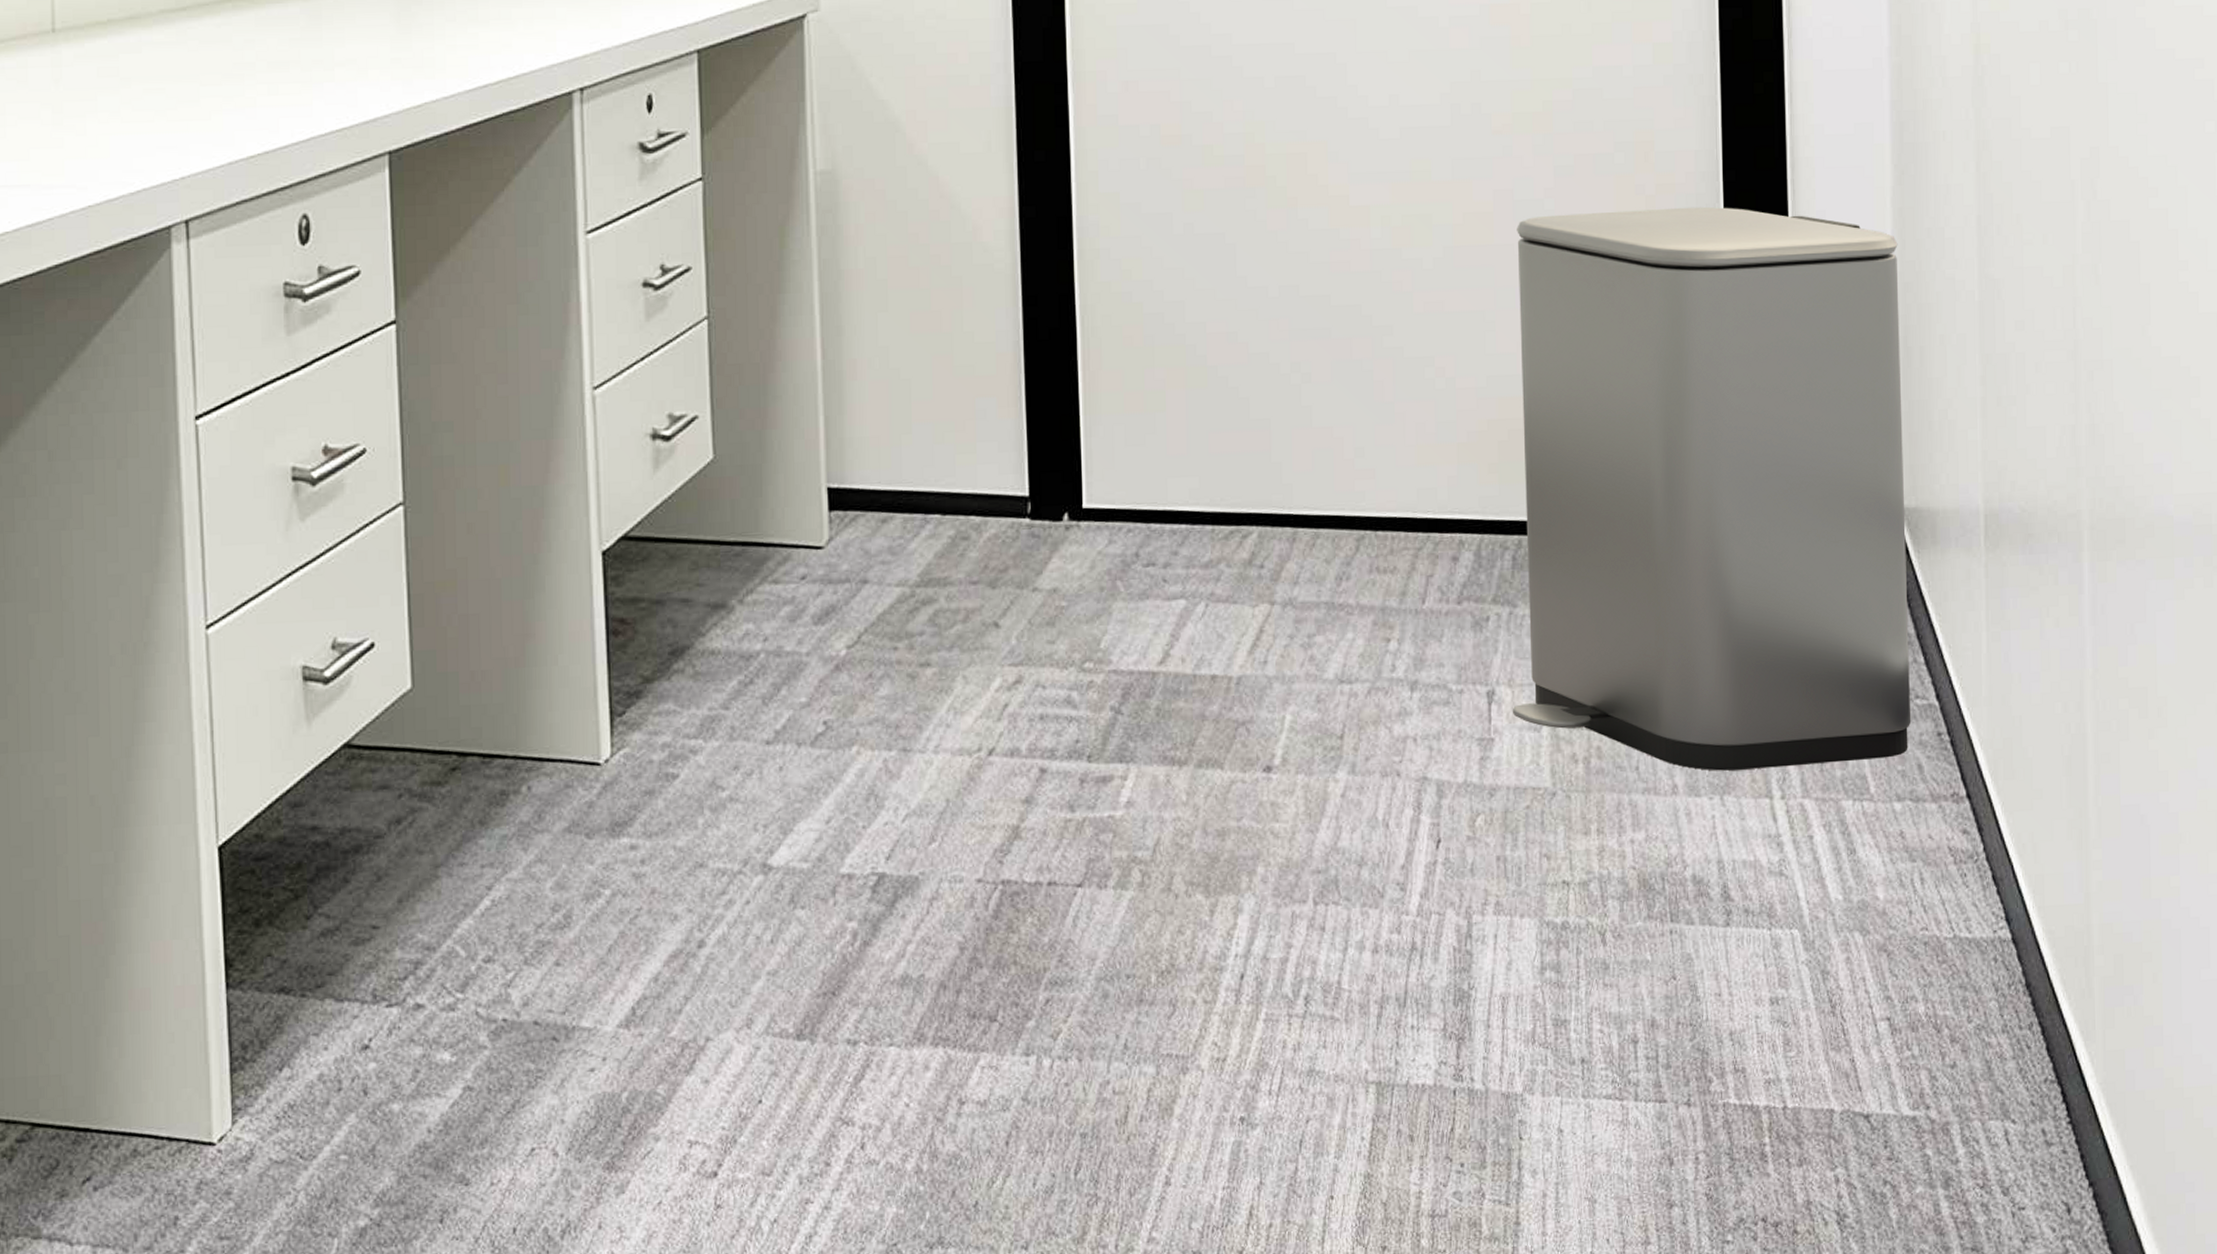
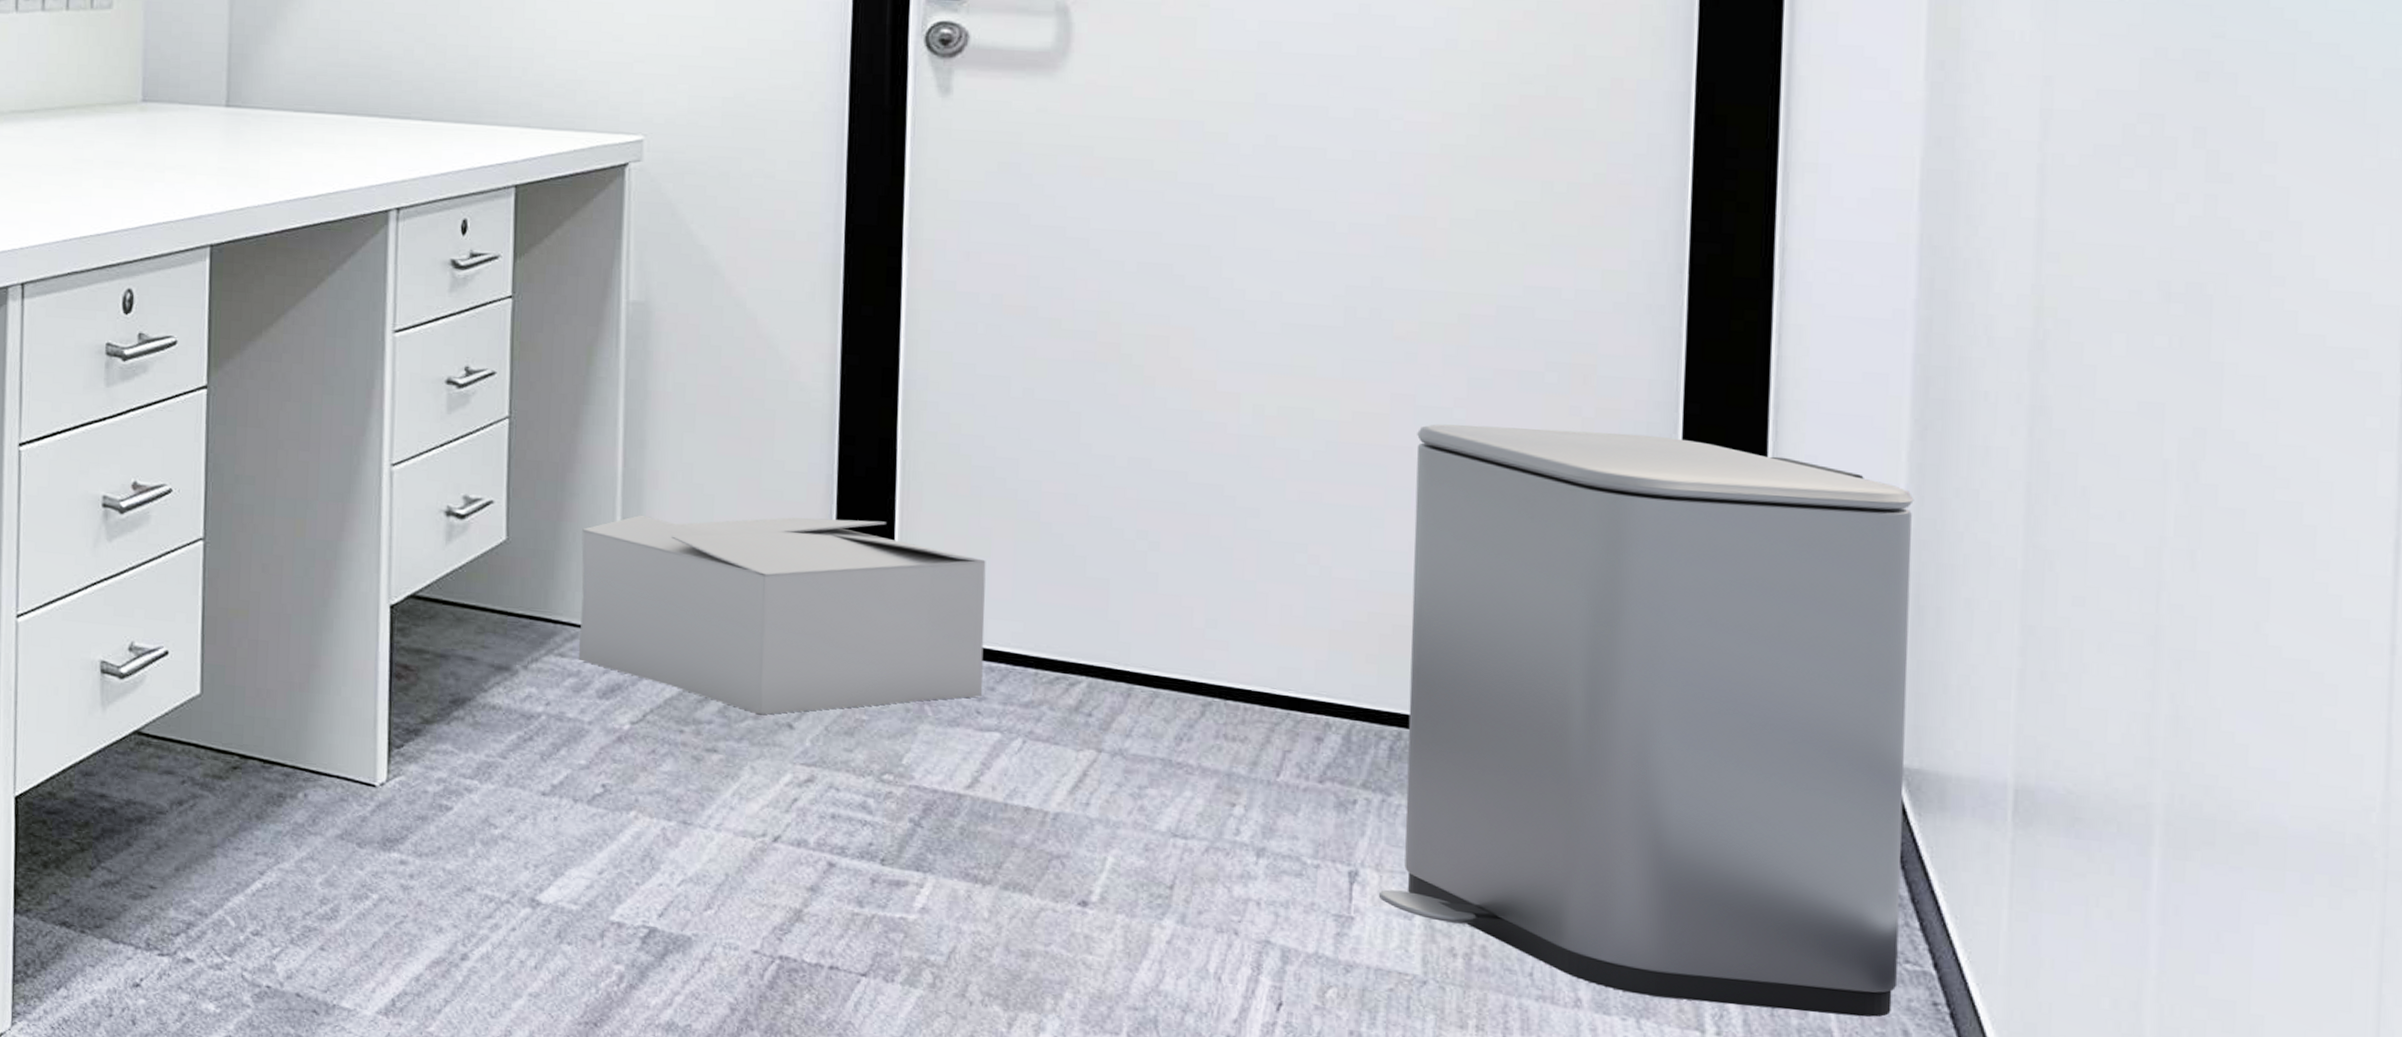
cardboard box: none [787,385,1166,617] -> present [578,515,986,715]

